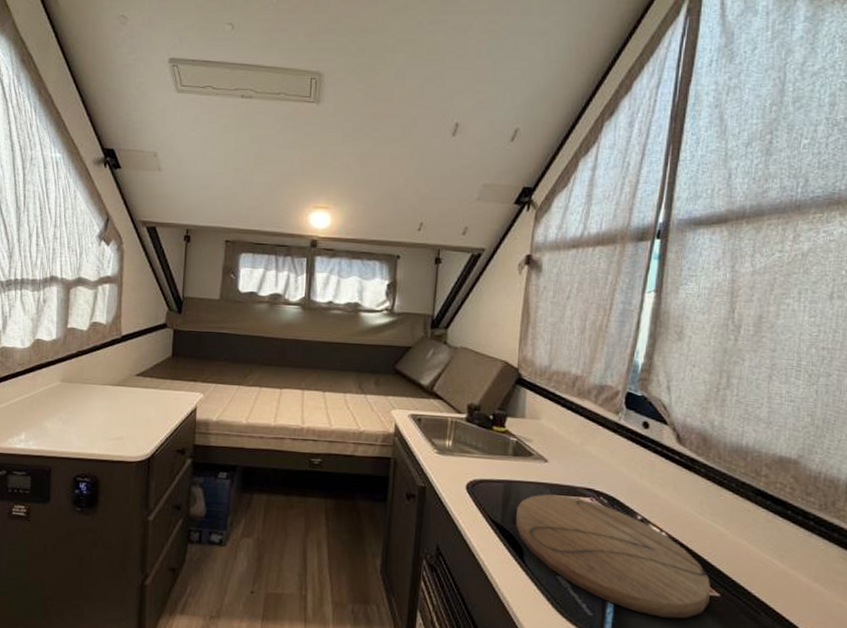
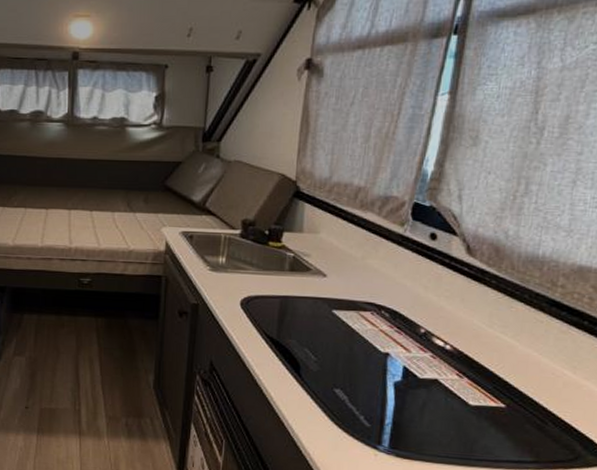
cutting board: present [515,494,711,619] -> none [291,309,497,429]

